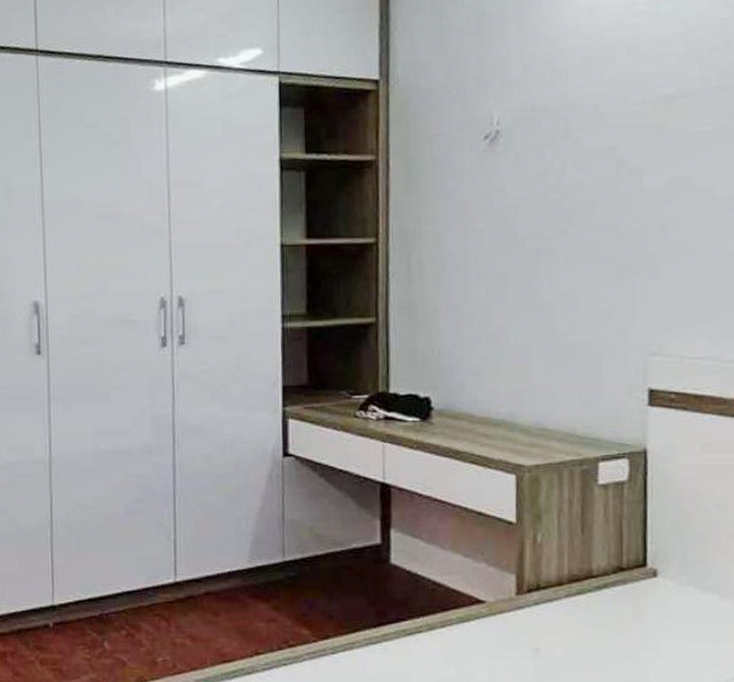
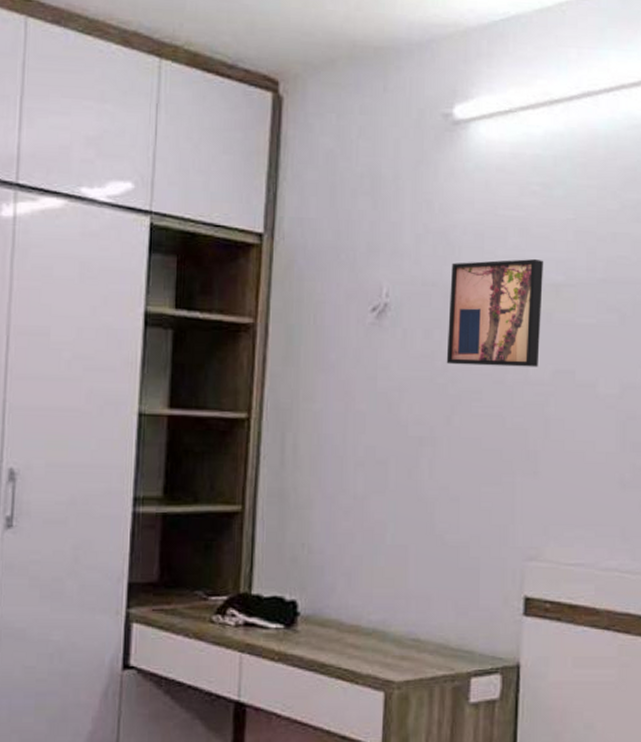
wall art: none [559,74,654,181] -> present [446,258,544,367]

